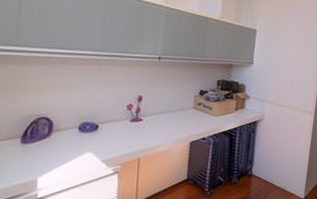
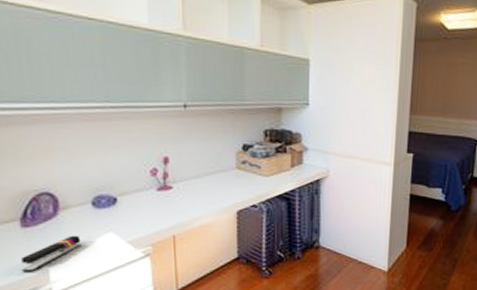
stapler: none [15,152,66,180] -> present [21,235,82,272]

